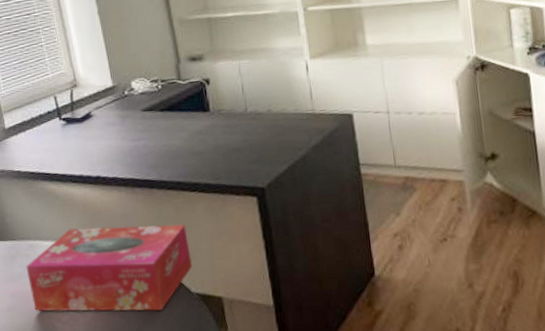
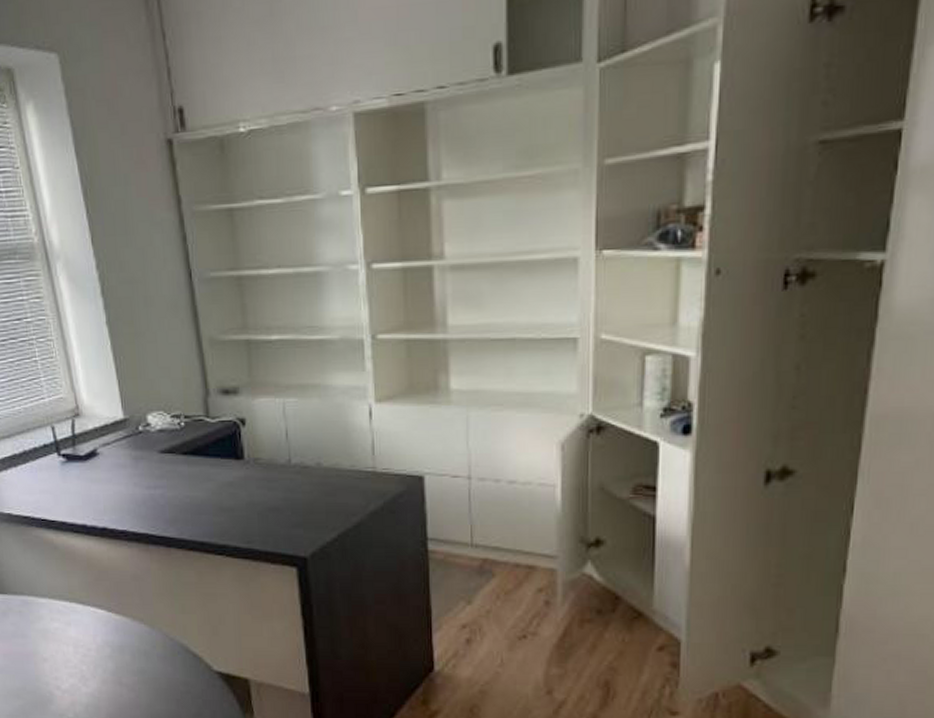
tissue box: present [26,223,193,312] -> none [19,587,216,687]

